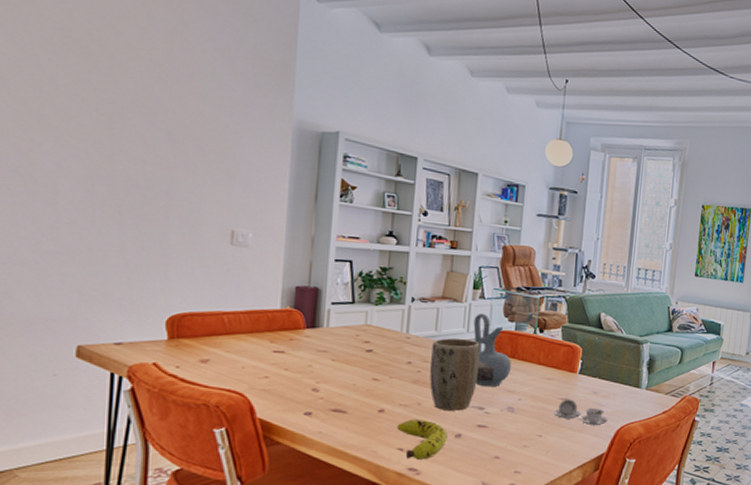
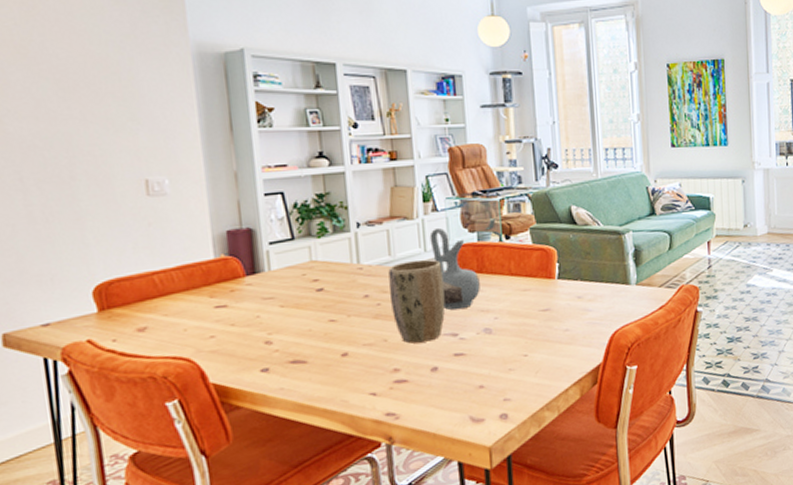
fruit: present [397,420,448,460] -> none [364,357,423,404]
cup set: present [553,399,608,426] -> none [535,309,598,335]

